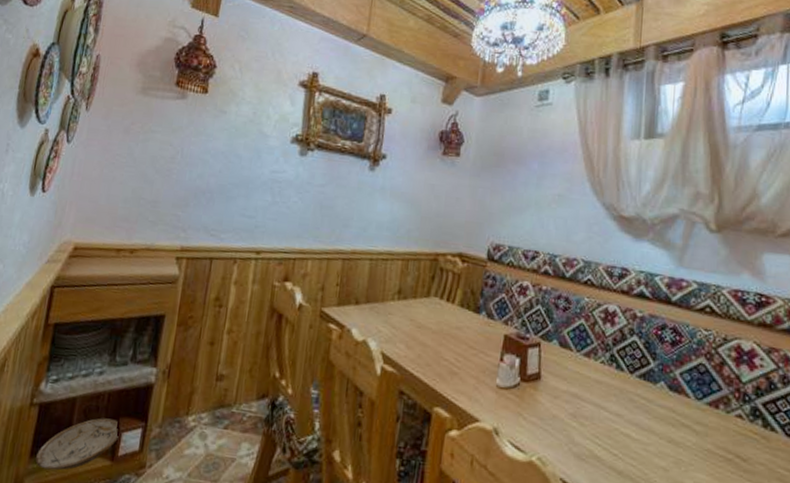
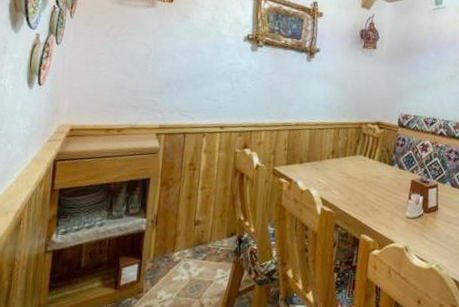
decorative plate: present [35,418,121,471] -> none [53,258,122,299]

